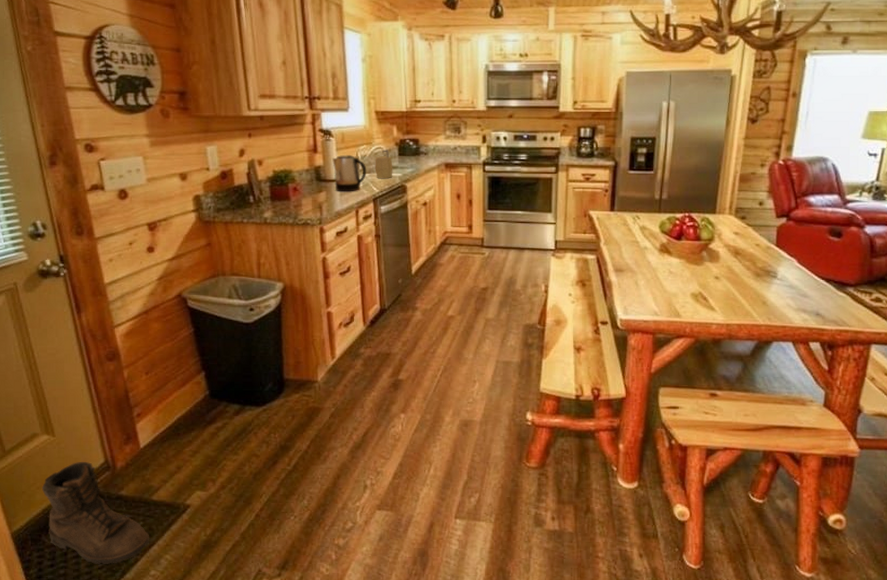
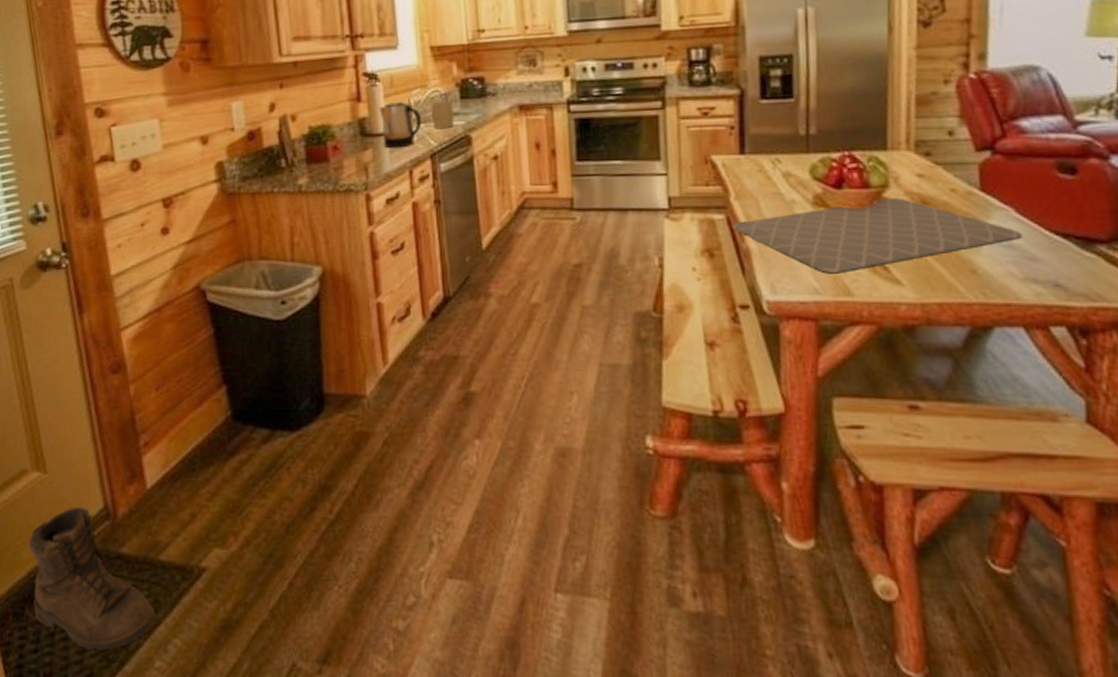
placemat: none [600,249,800,301] -> present [731,198,1022,274]

